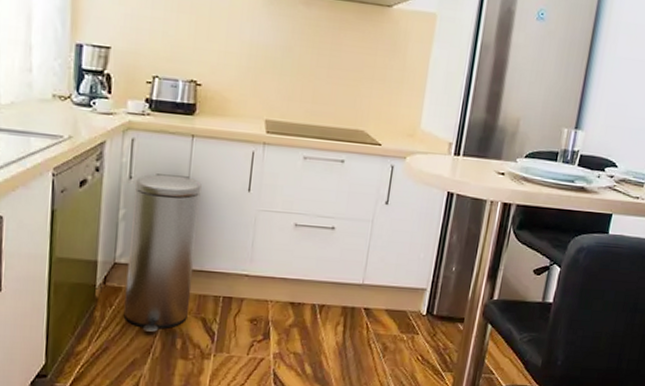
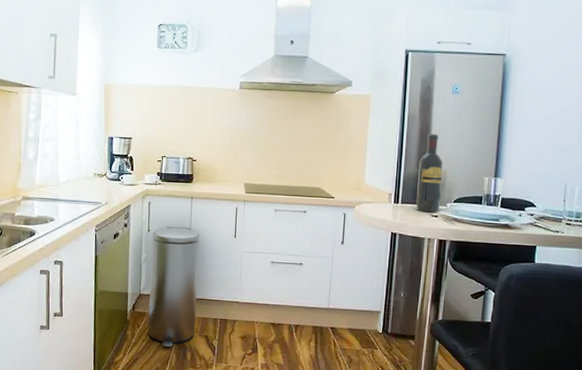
wine bottle: none [480,69,518,170] -> present [416,133,444,213]

